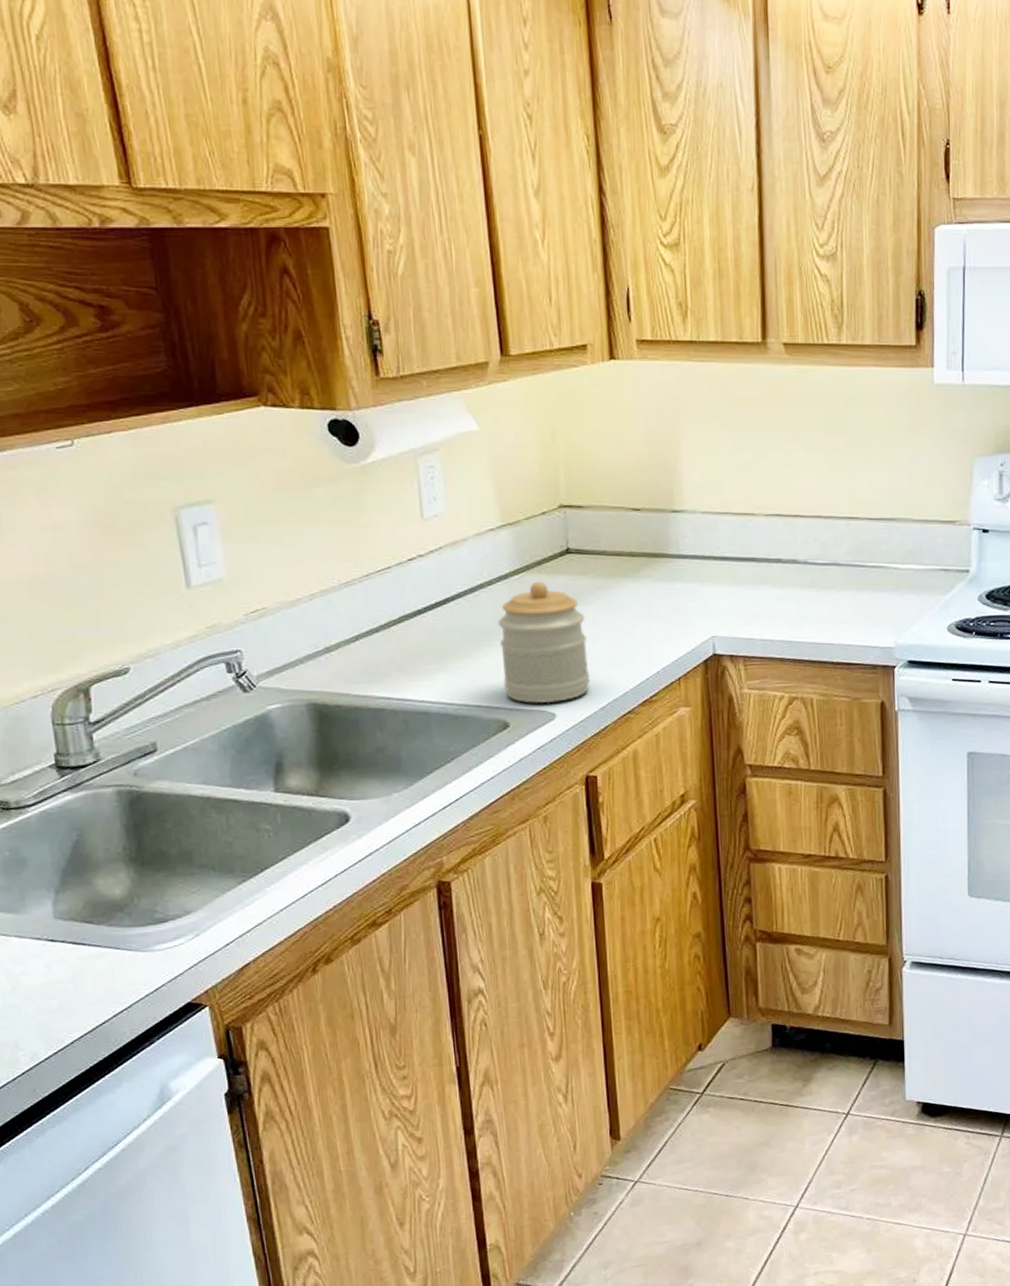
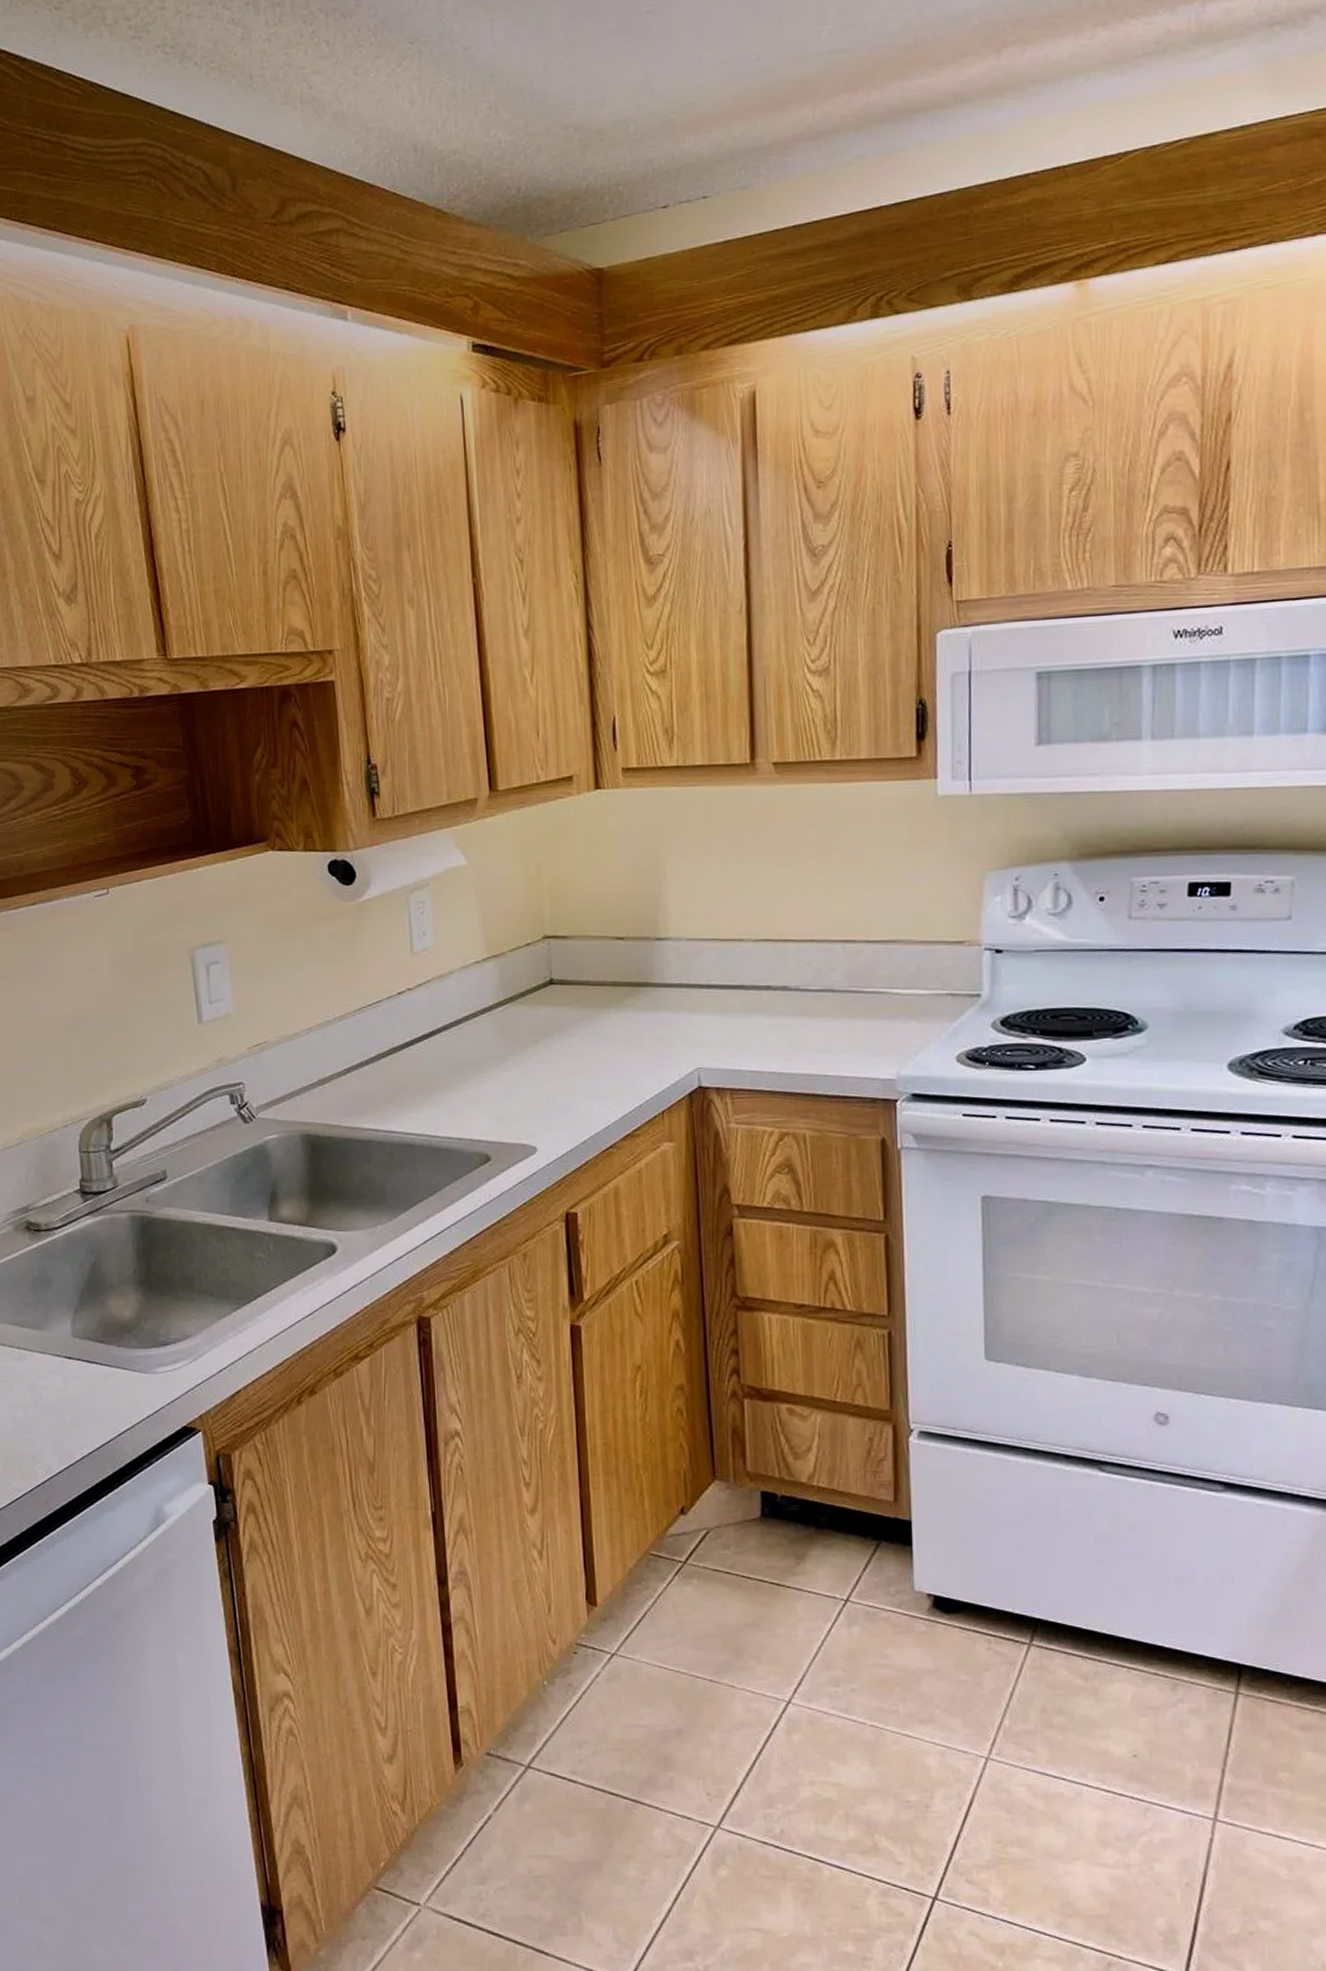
jar: present [498,581,590,704] -> none [482,1013,572,1137]

